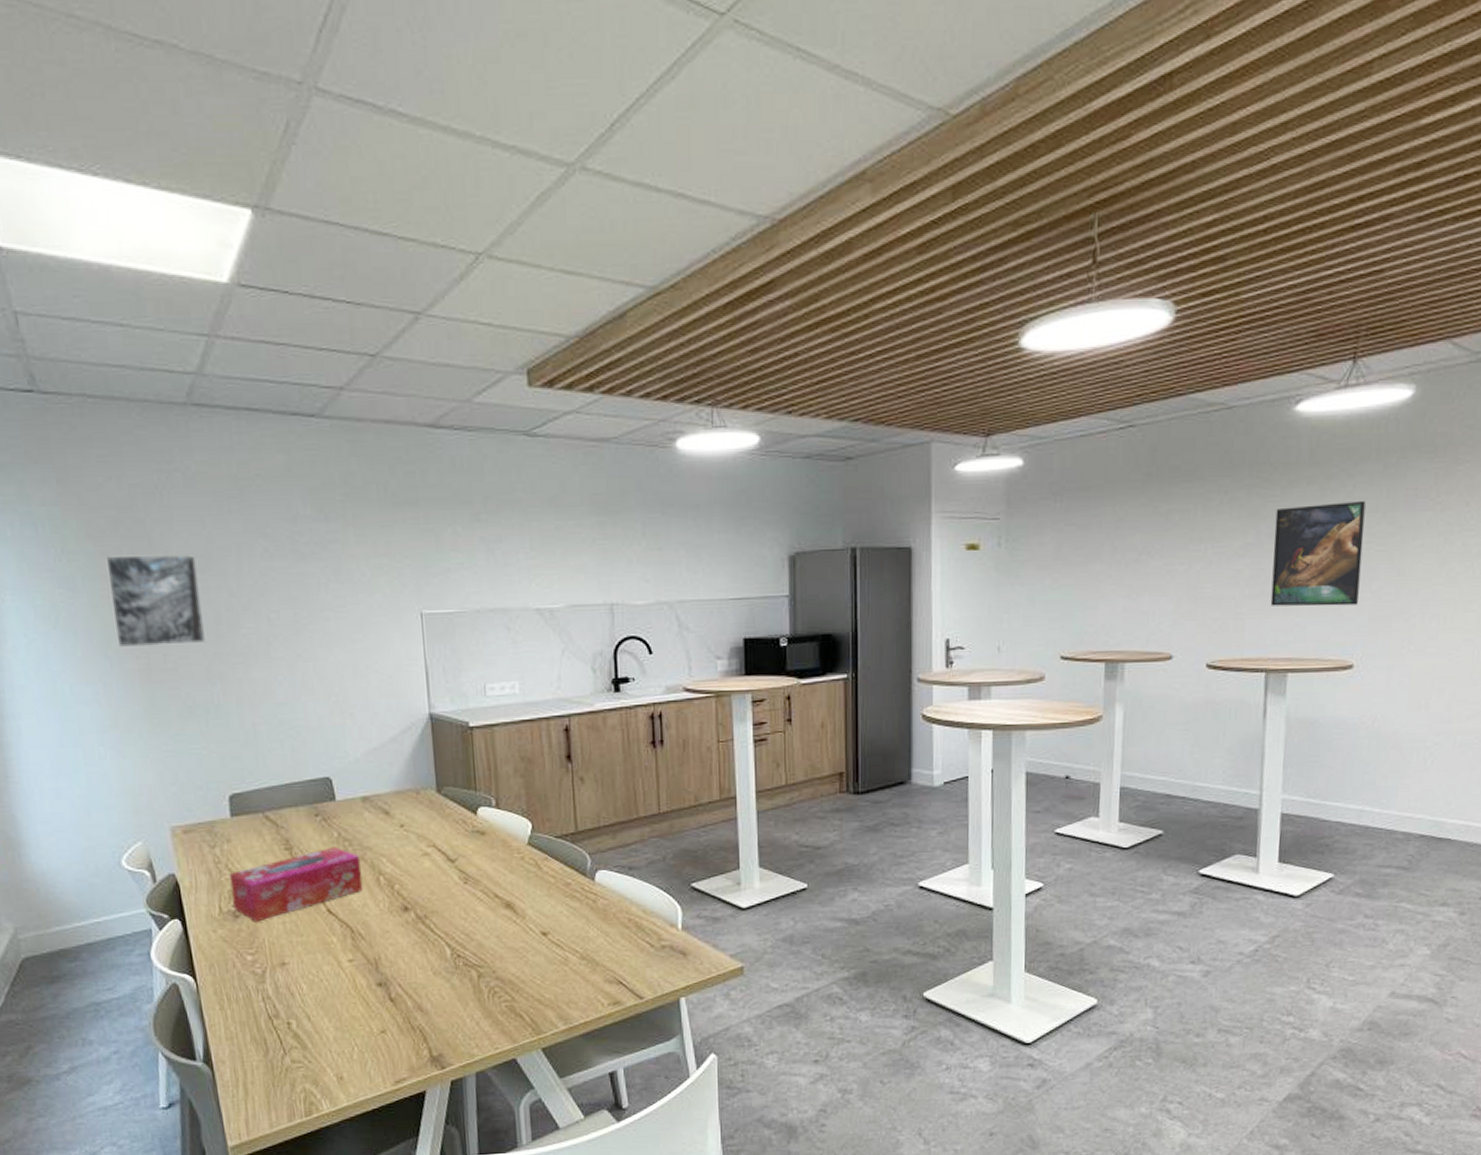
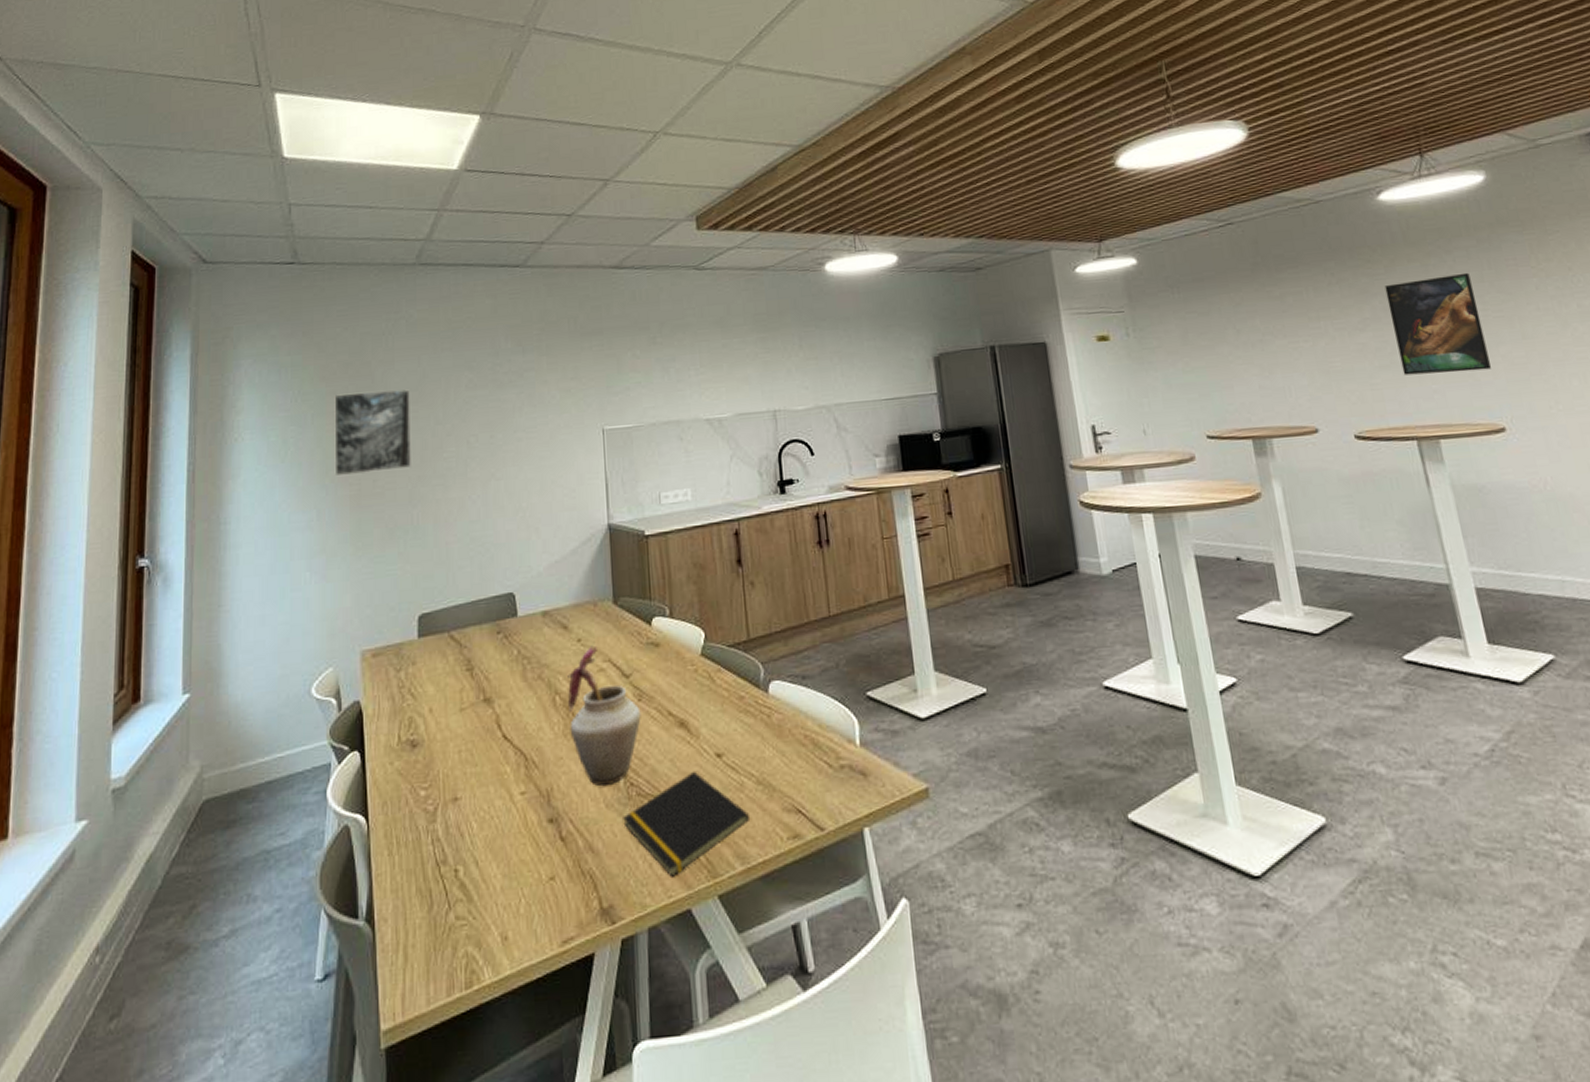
tissue box: present [229,846,364,922] -> none [411,665,539,752]
vase: none [391,831,467,957] -> present [567,645,641,787]
notepad: none [450,946,574,1033] -> present [623,771,751,877]

